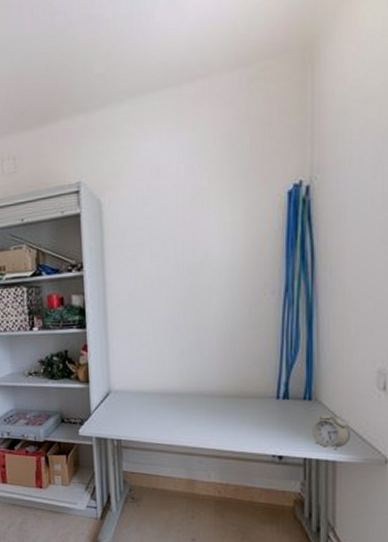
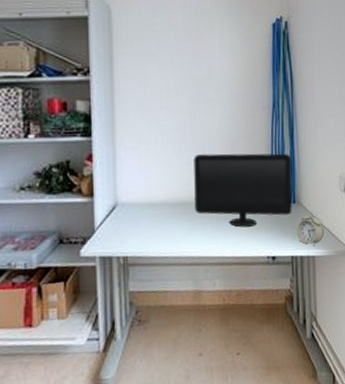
computer monitor: none [187,343,309,422] -> present [194,153,292,228]

